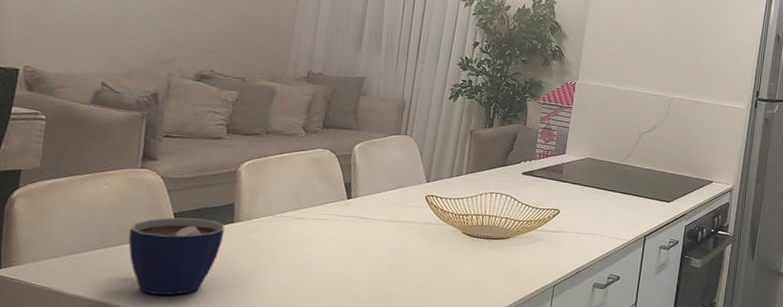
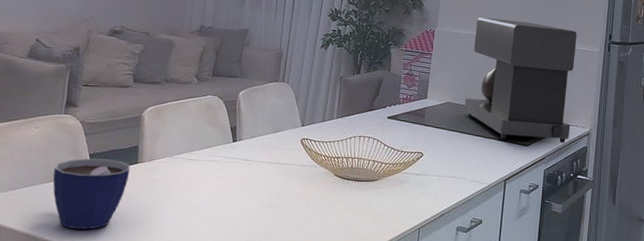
coffee maker: none [604,70,725,200] -> present [464,16,577,144]

